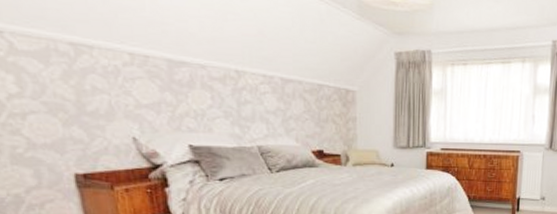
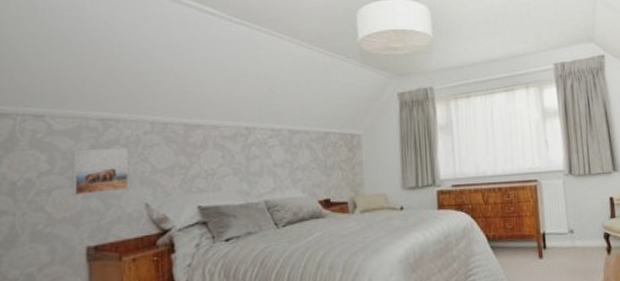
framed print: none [42,73,113,123] -> present [71,148,130,196]

